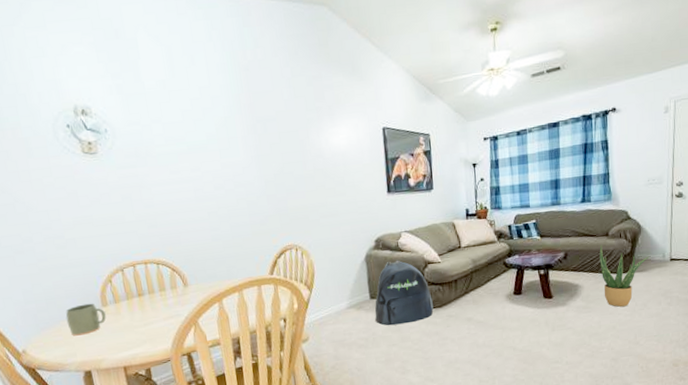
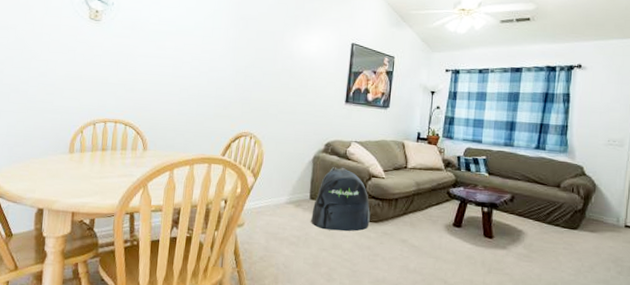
mug: present [65,303,106,336] -> none [35,147,70,175]
potted plant: present [599,245,649,307] -> none [547,195,601,265]

